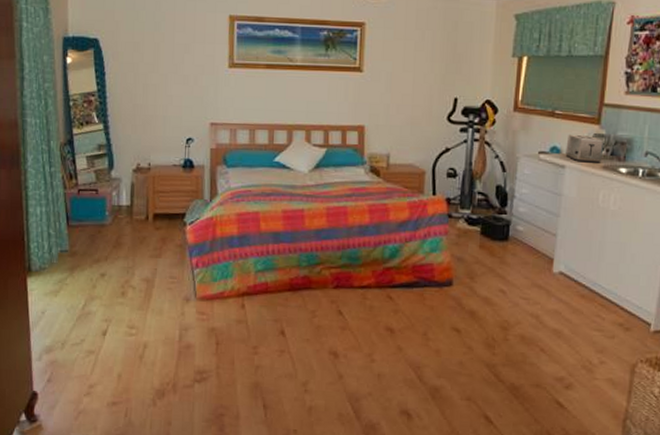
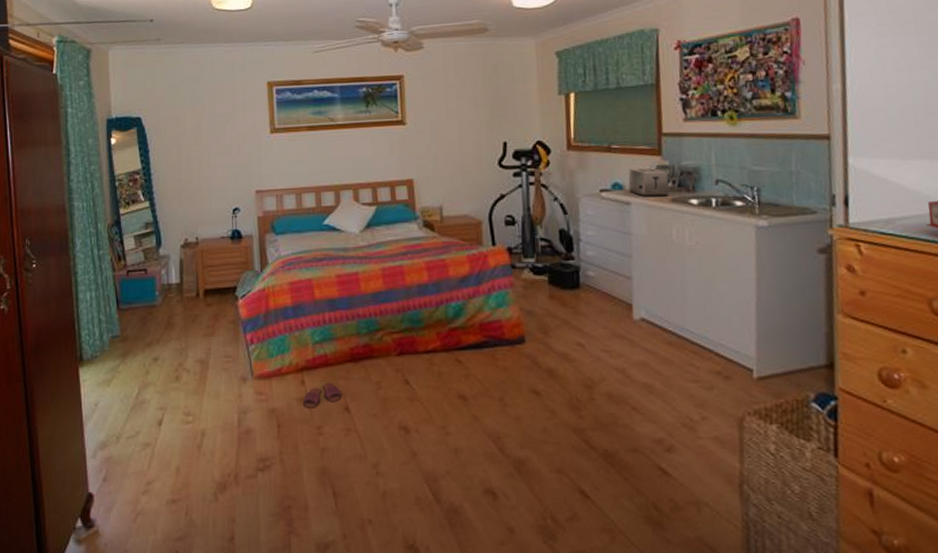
slippers: none [242,308,278,330] -> present [303,382,341,408]

